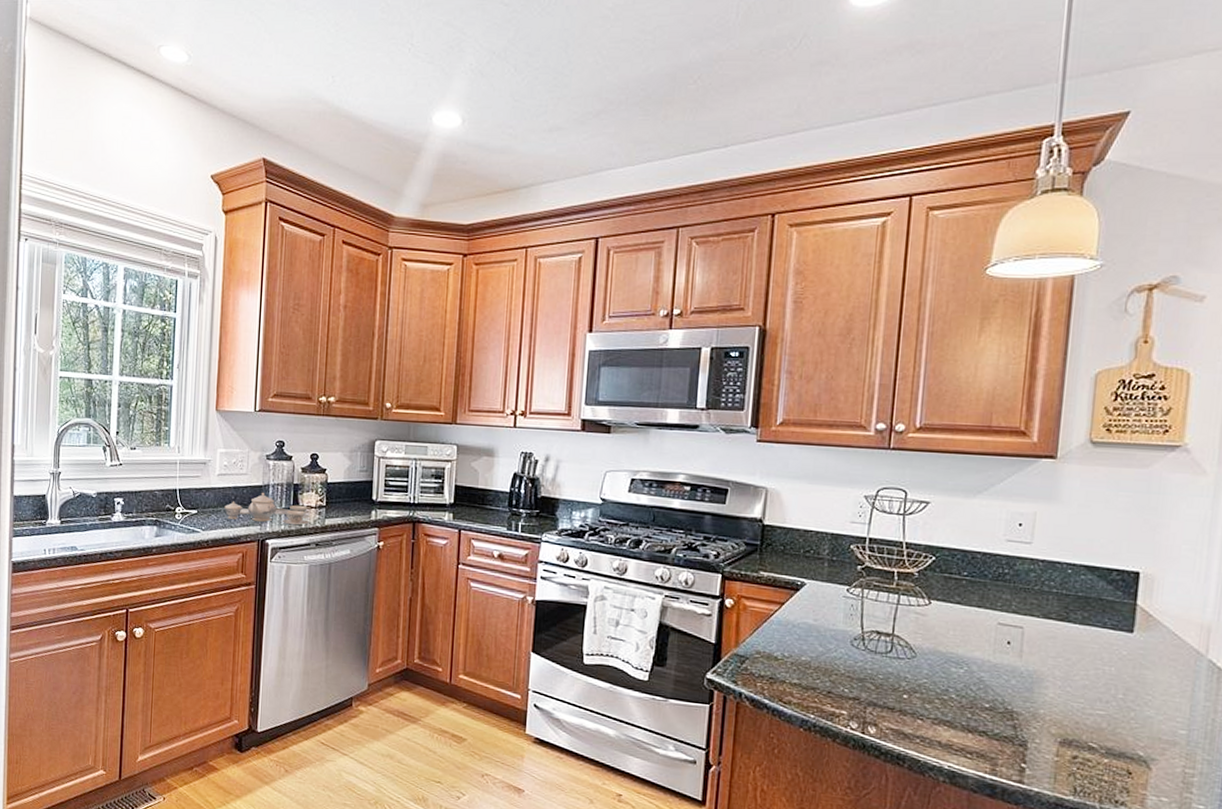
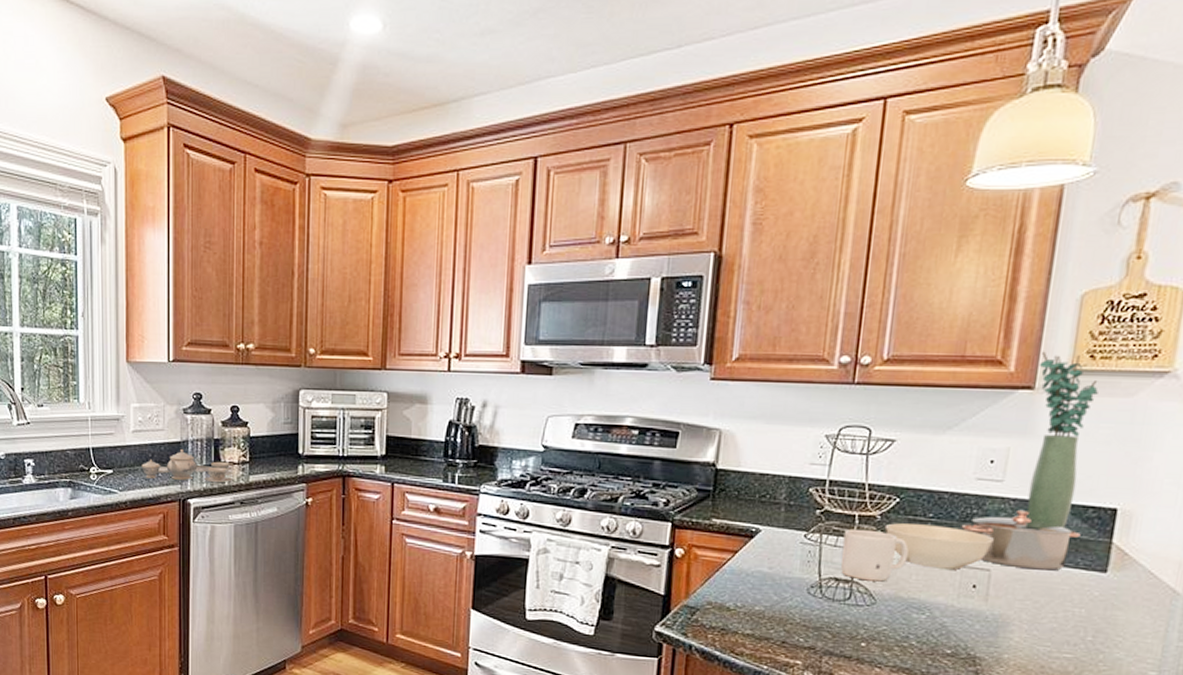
mug: none [882,584,946,636] -> present [840,528,909,582]
bowl: none [922,580,1025,626] -> present [884,523,994,570]
cooking pot: none [994,570,1107,630] -> present [961,509,1081,571]
vase: none [1054,424,1116,590] -> present [1026,351,1099,529]

